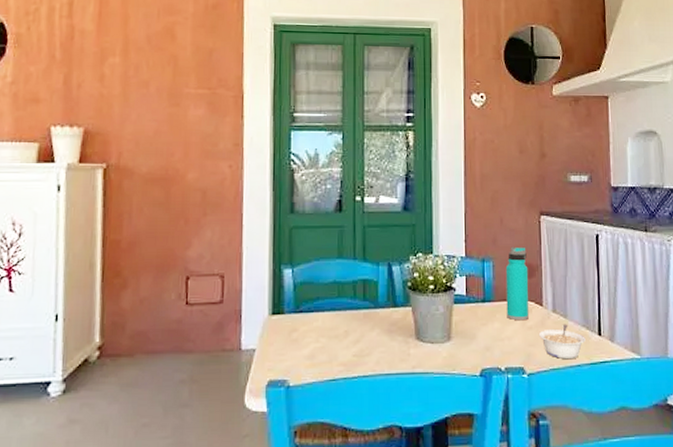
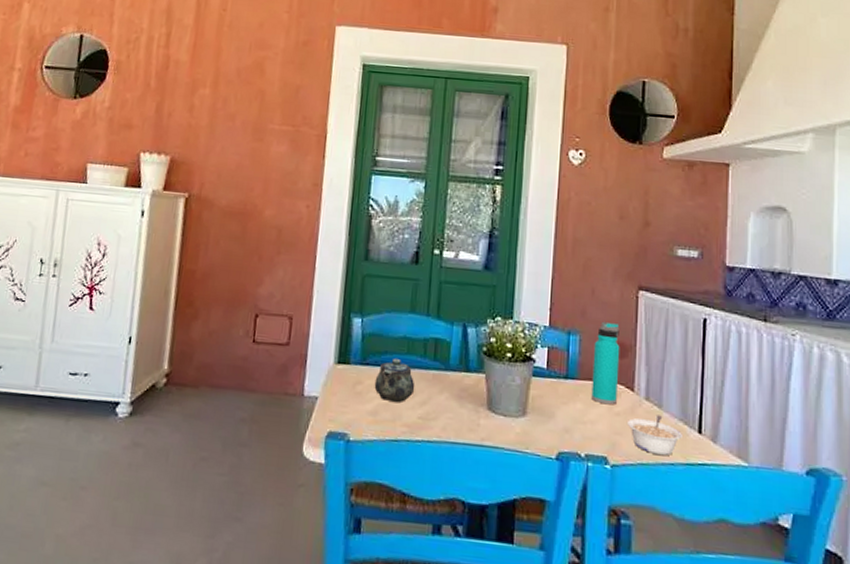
teapot: none [309,302,348,345] -> present [374,358,415,403]

